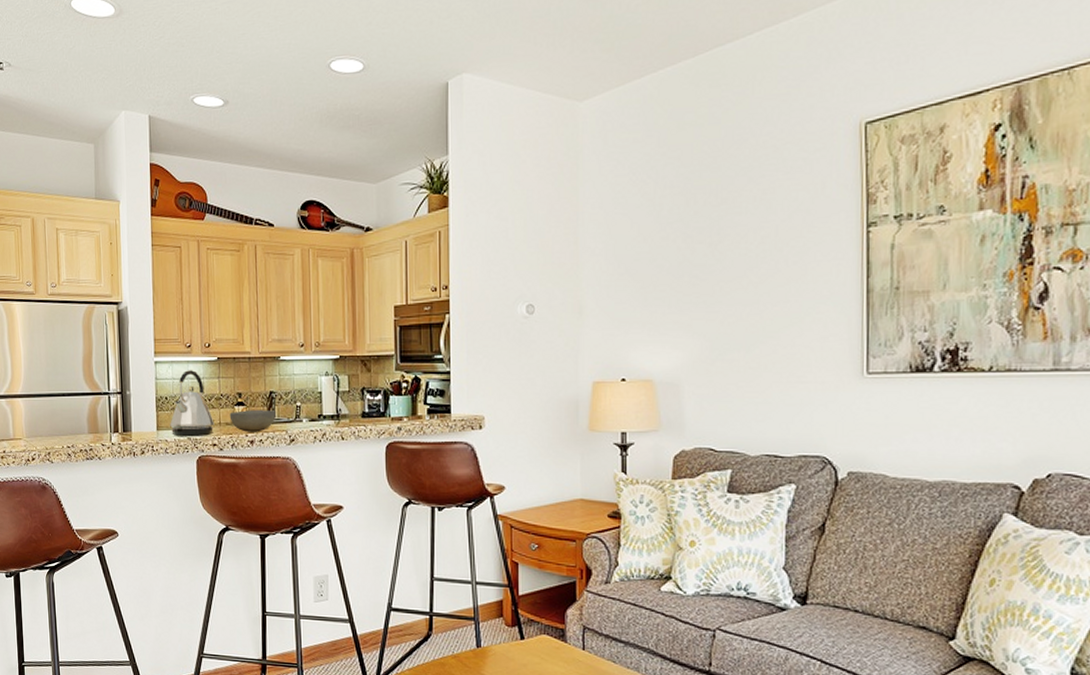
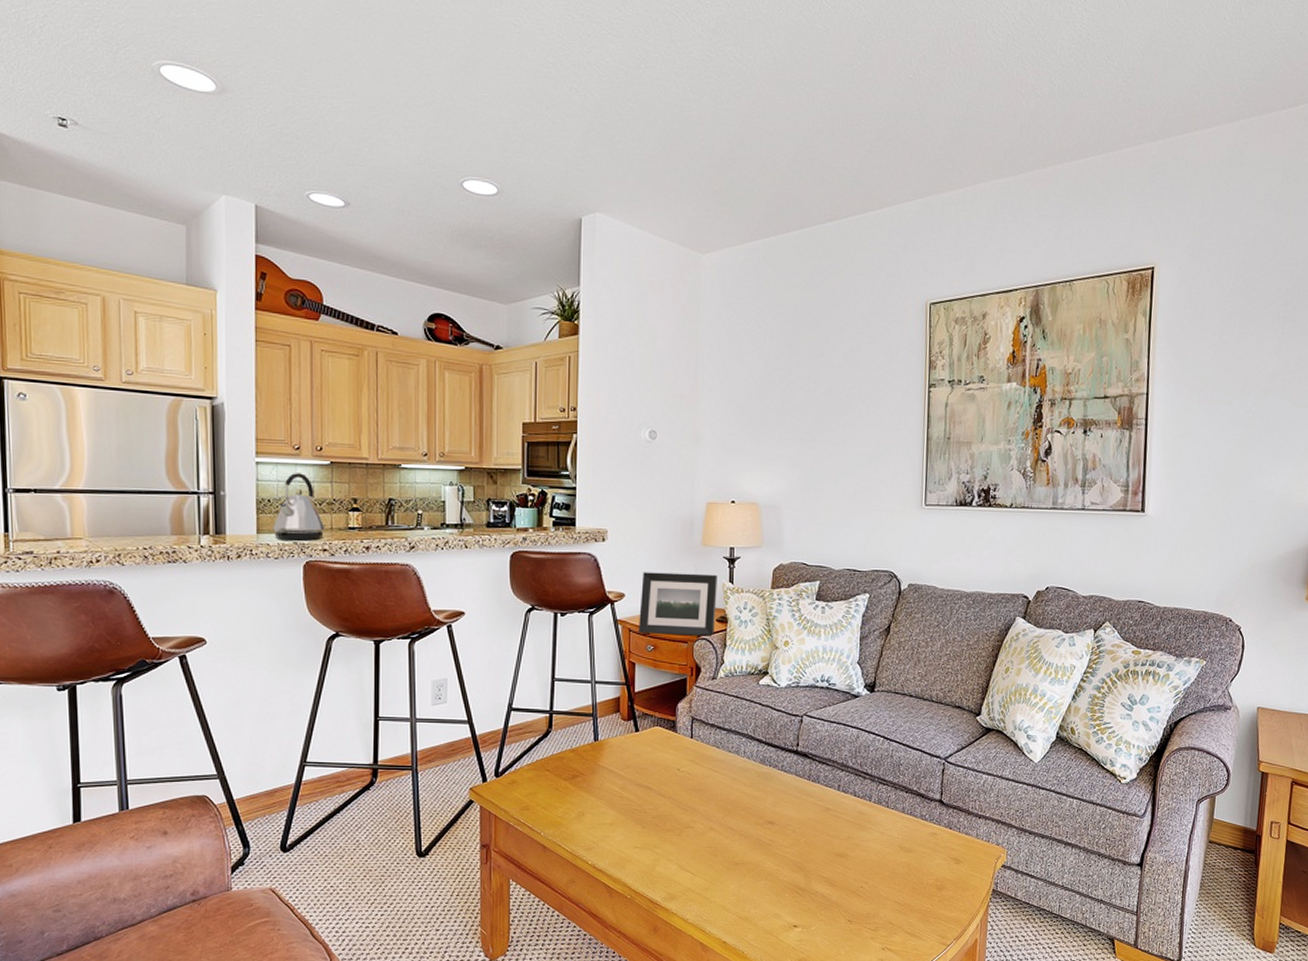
bowl: present [229,409,276,433] -> none [343,515,395,539]
picture frame: none [521,462,608,534] -> present [639,572,717,636]

